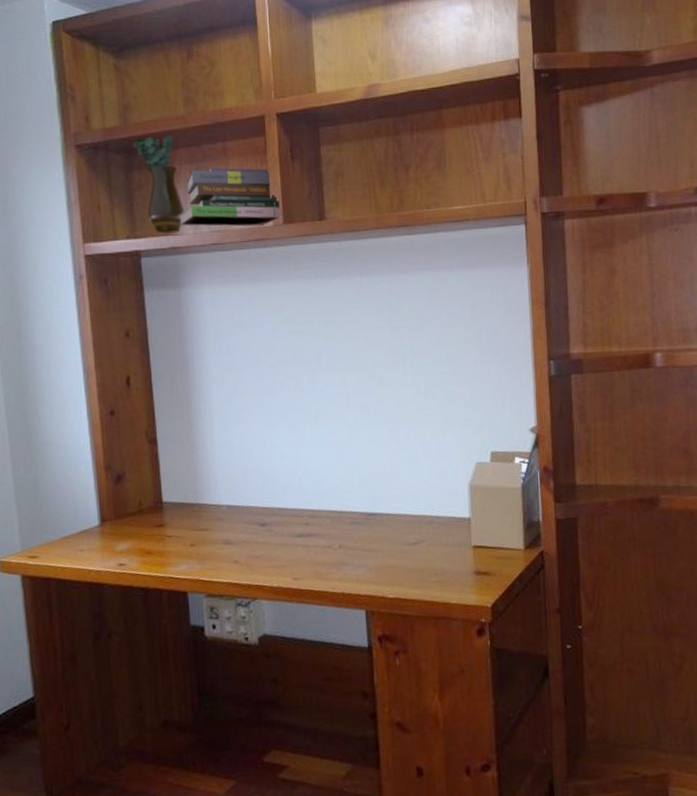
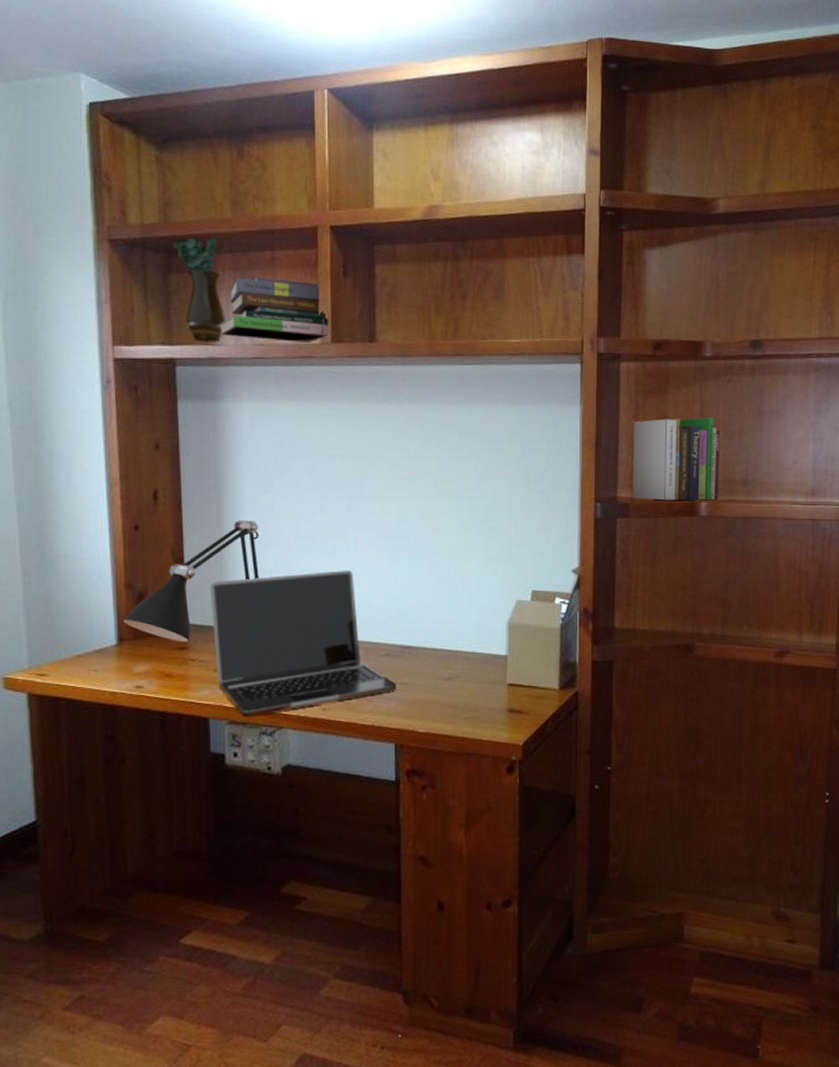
desk lamp: none [103,399,227,520] -> present [122,519,259,643]
laptop: none [182,442,364,590] -> present [209,570,396,717]
books: none [581,267,673,355] -> present [632,417,720,501]

